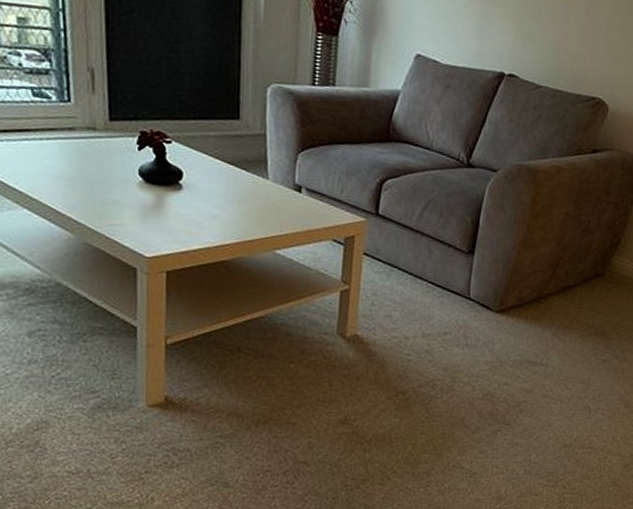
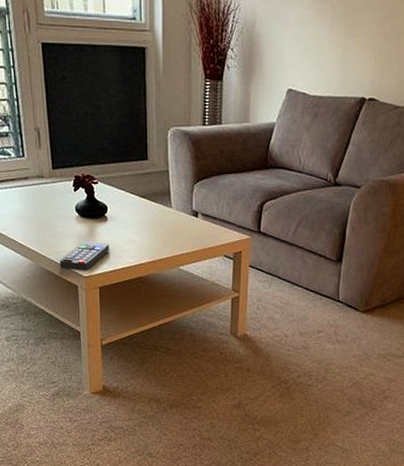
remote control: none [112,212,184,250] -> present [59,241,110,271]

